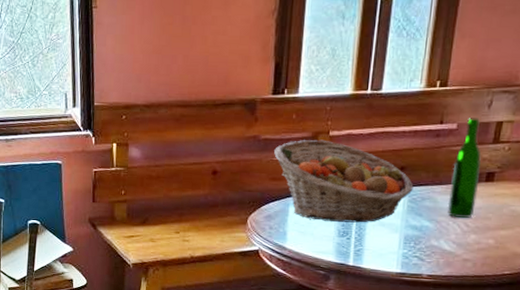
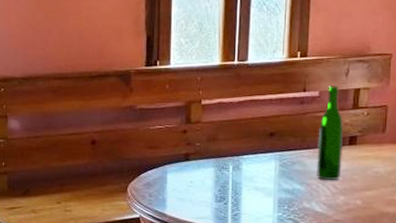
fruit basket: present [274,139,414,223] -> none [150,108,283,188]

